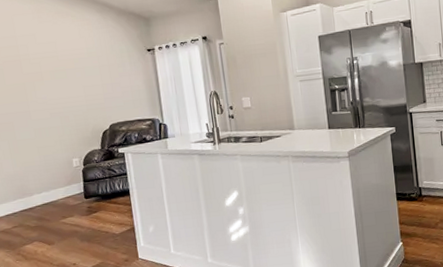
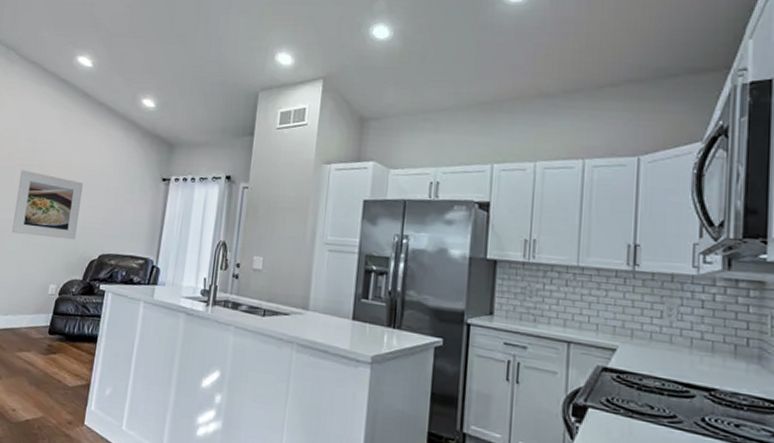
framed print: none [10,65,83,124] -> present [12,170,83,240]

